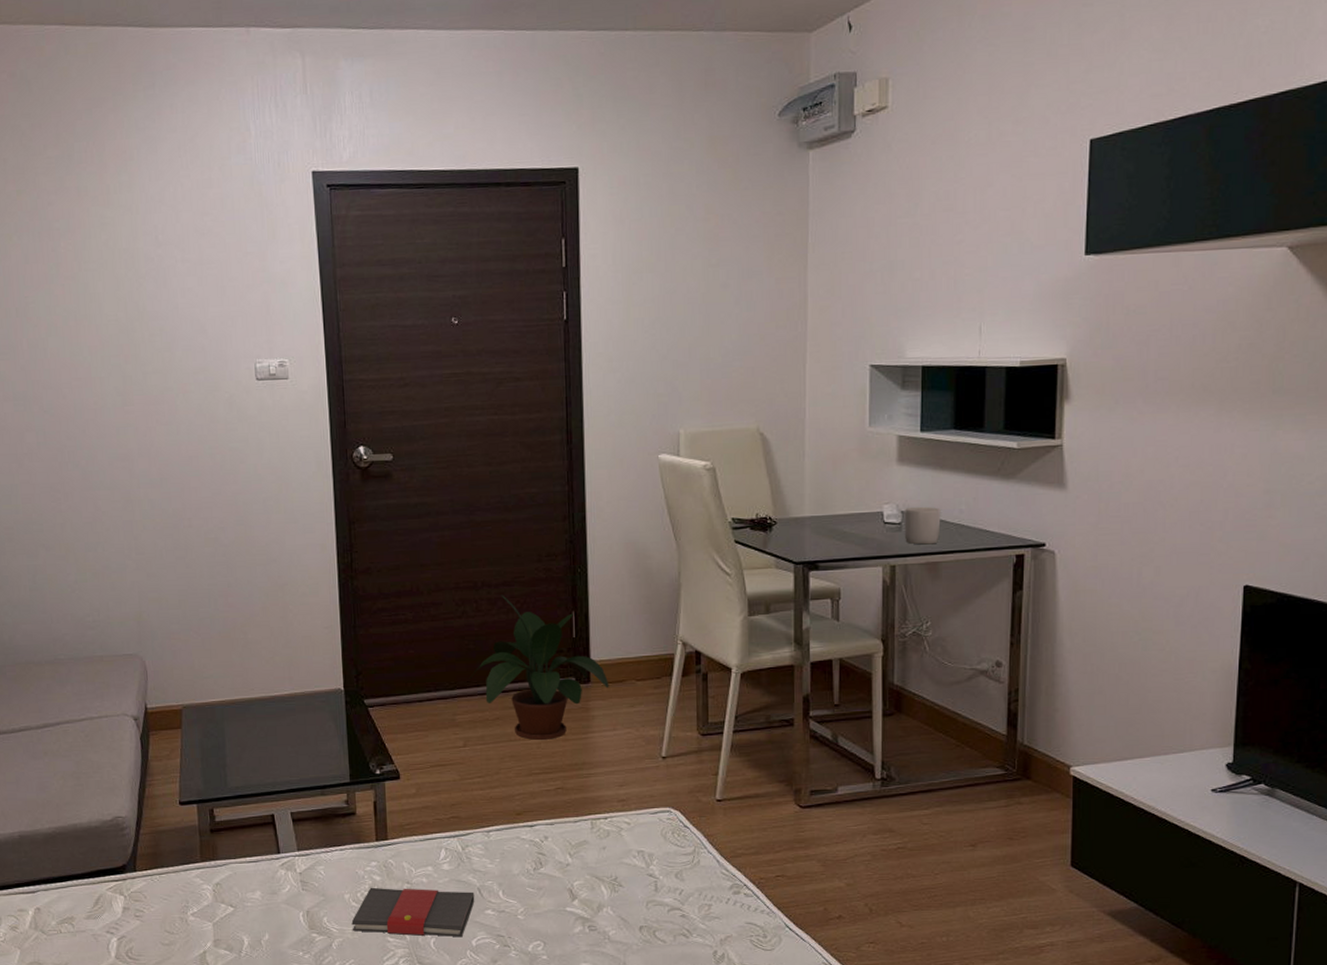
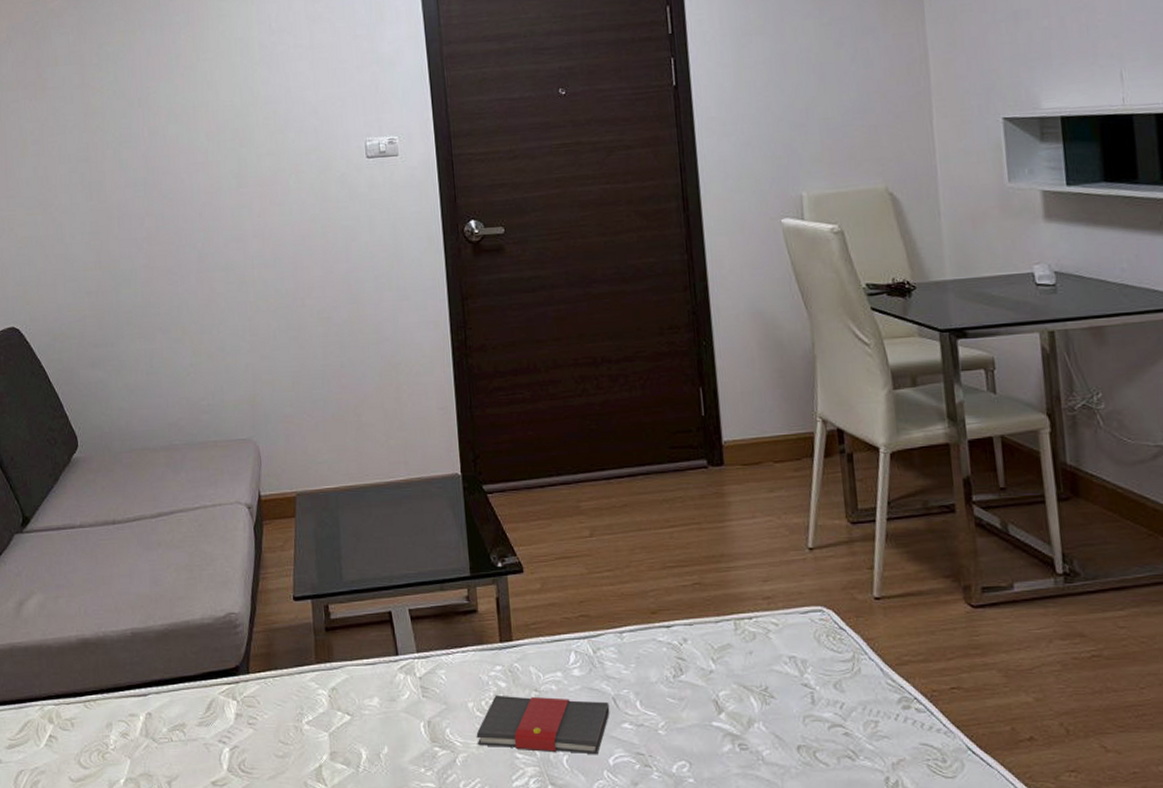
potted plant: present [469,595,609,740] -> none [593,371,745,529]
mug: present [904,506,941,545] -> none [1057,266,1102,308]

